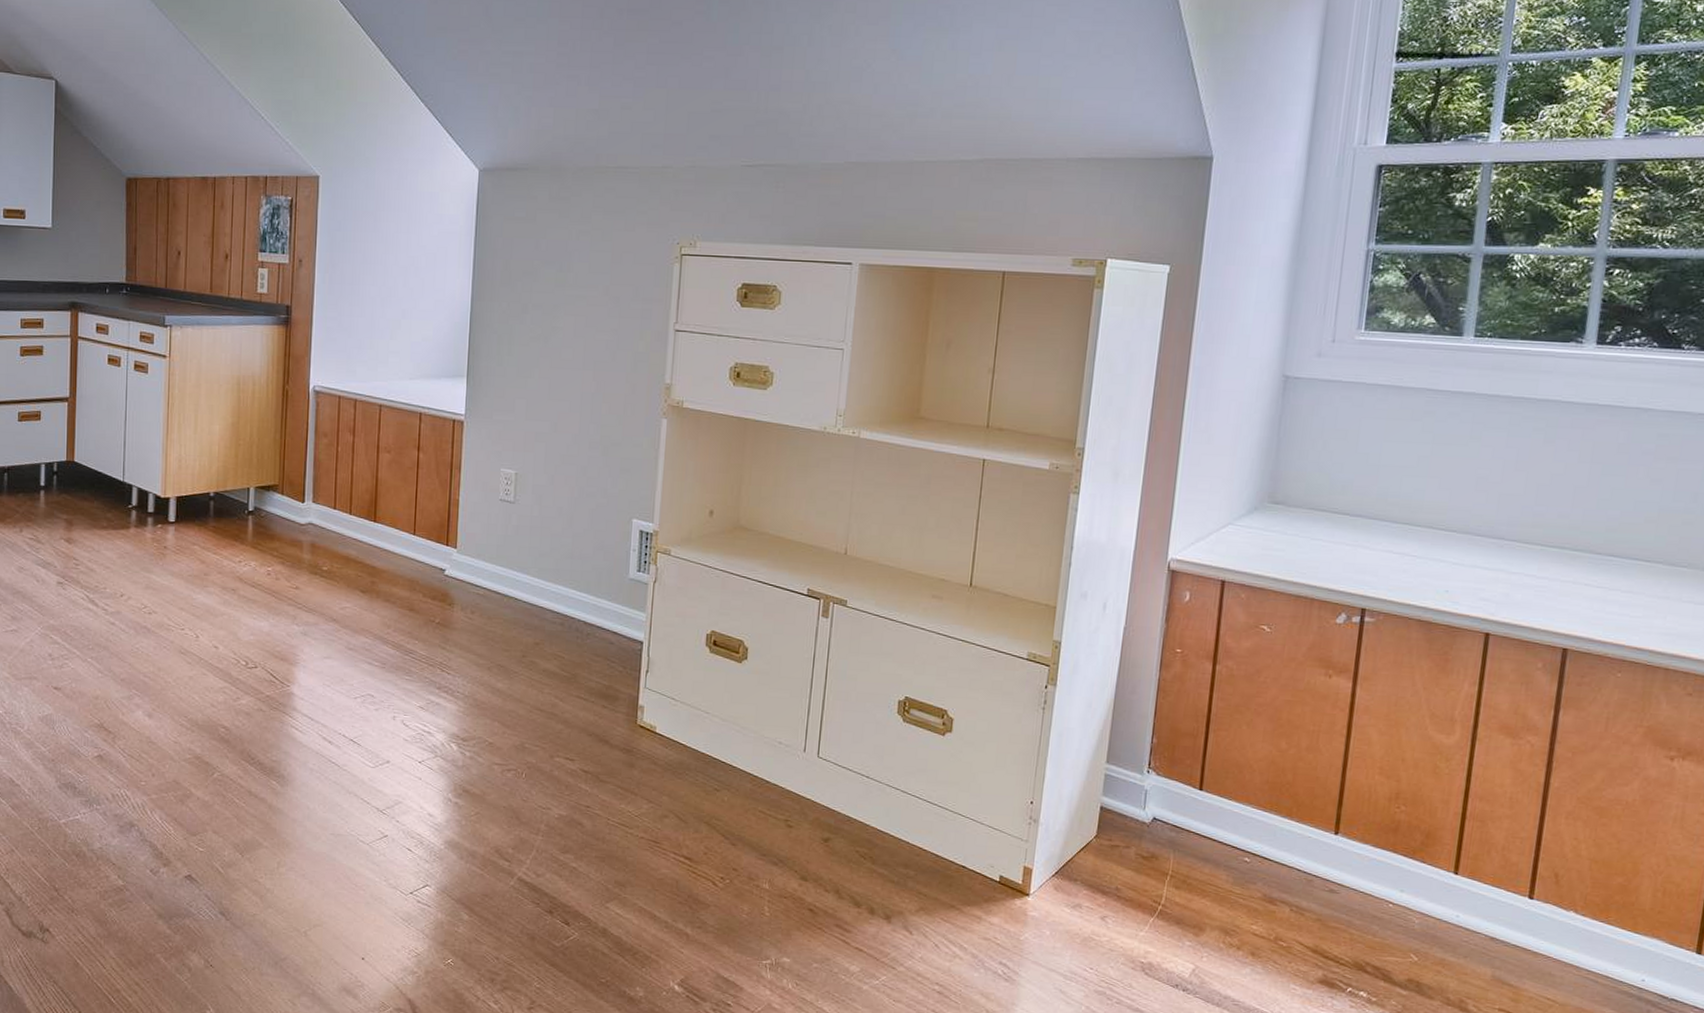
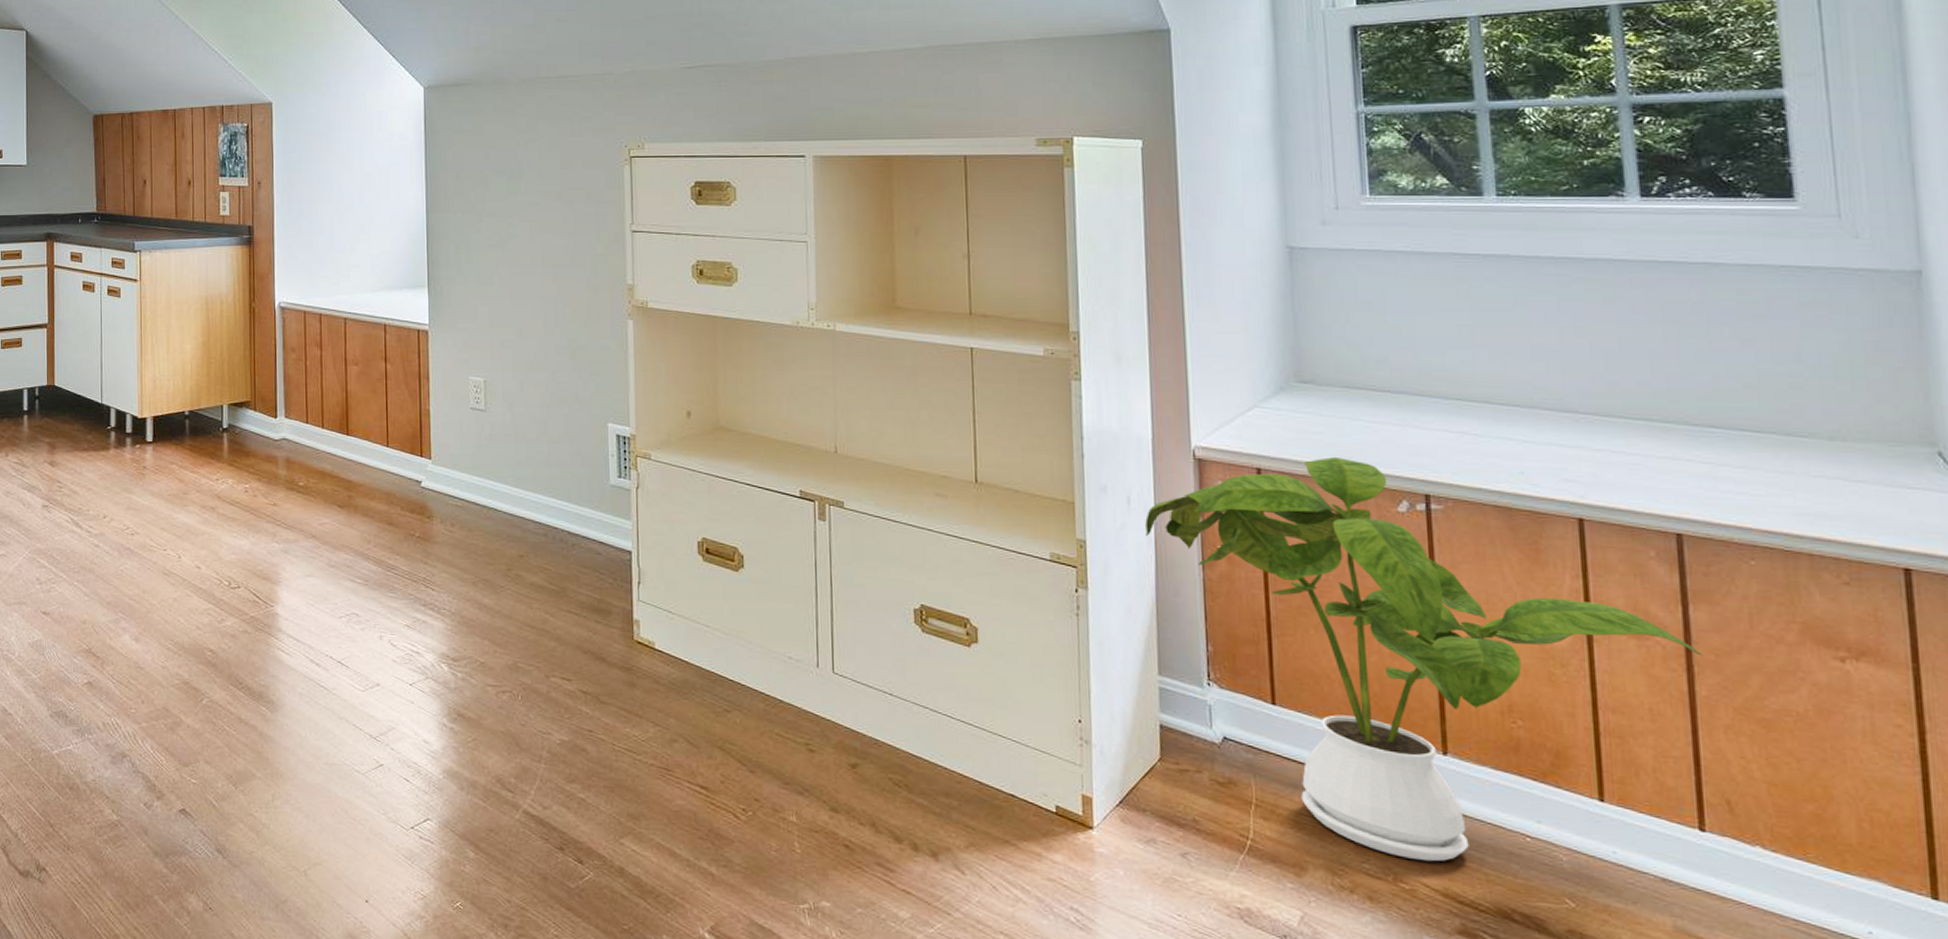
house plant: none [1115,572,1563,924] -> present [1145,457,1703,862]

